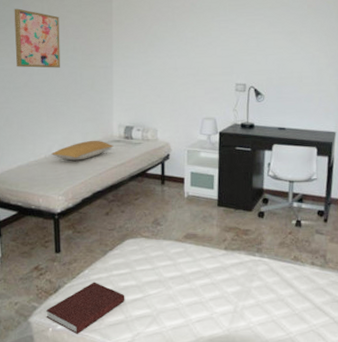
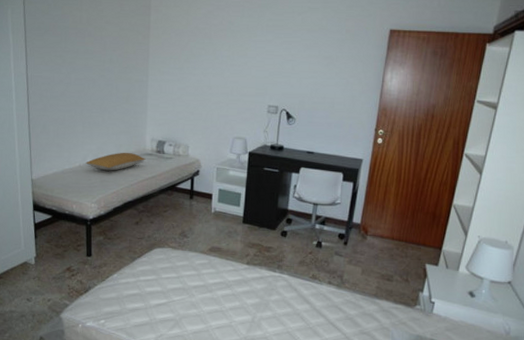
wall art: present [14,8,60,68] -> none [52,17,98,79]
notebook: present [46,282,125,335] -> none [76,285,151,332]

